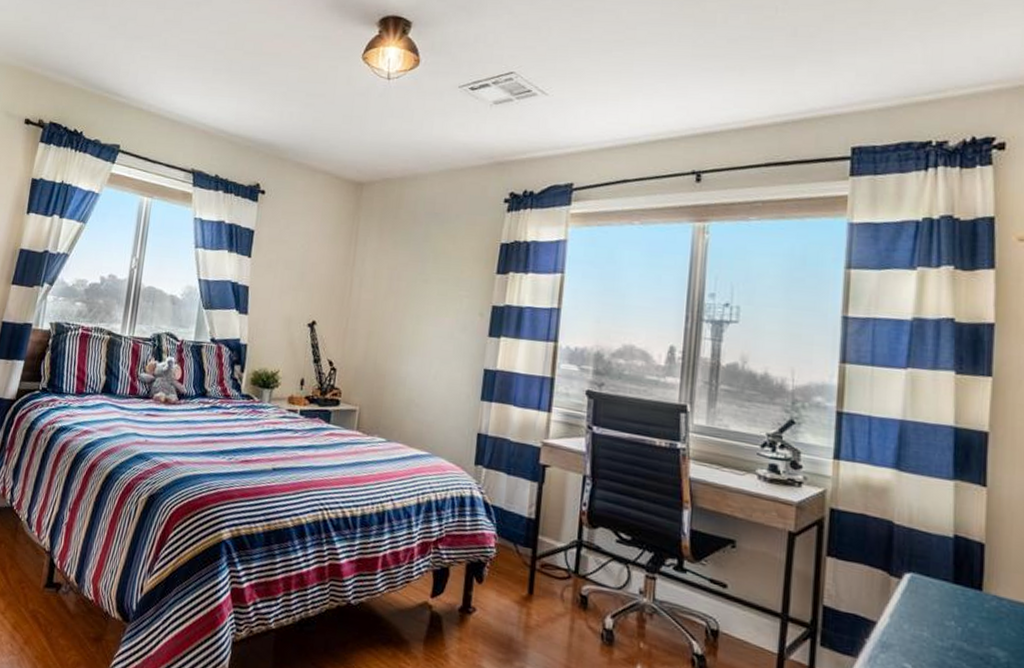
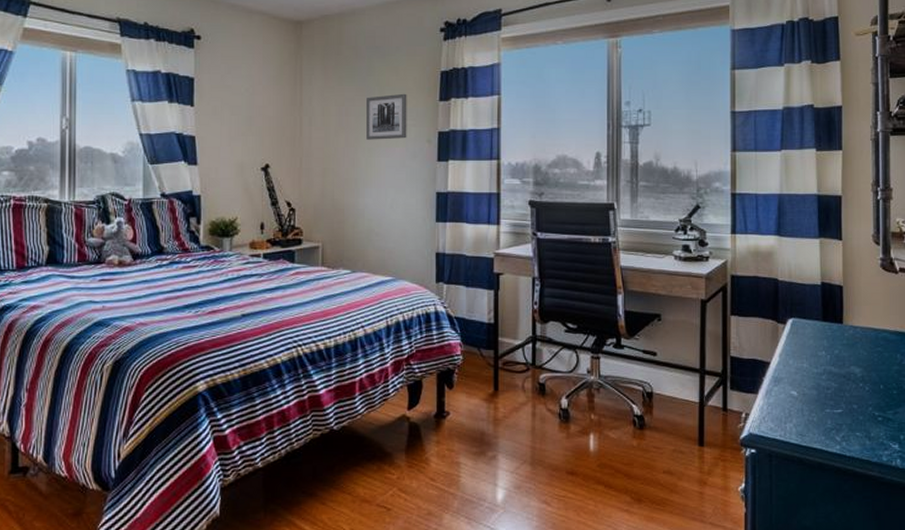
wall art: none [416,262,463,310] -> present [366,93,407,140]

